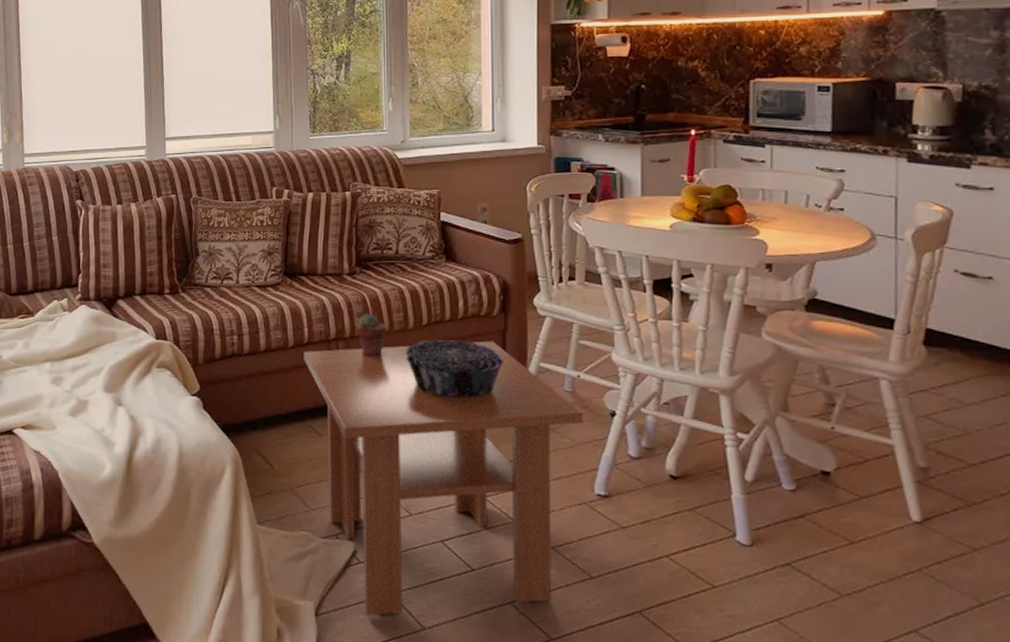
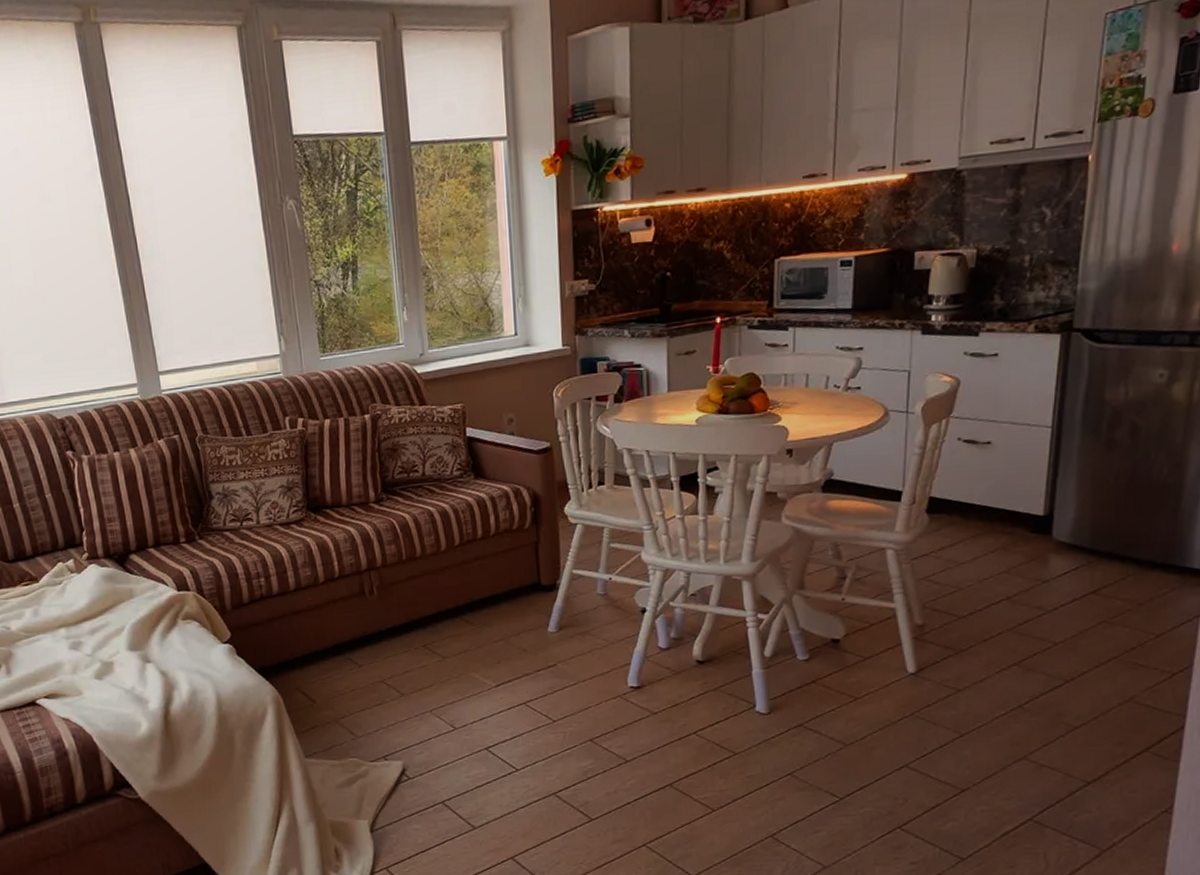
coffee table: present [304,341,583,616] -> none [336,554,616,824]
potted succulent: present [356,314,387,357] -> none [388,540,419,584]
decorative bowl: present [405,339,503,399] -> none [439,557,537,614]

